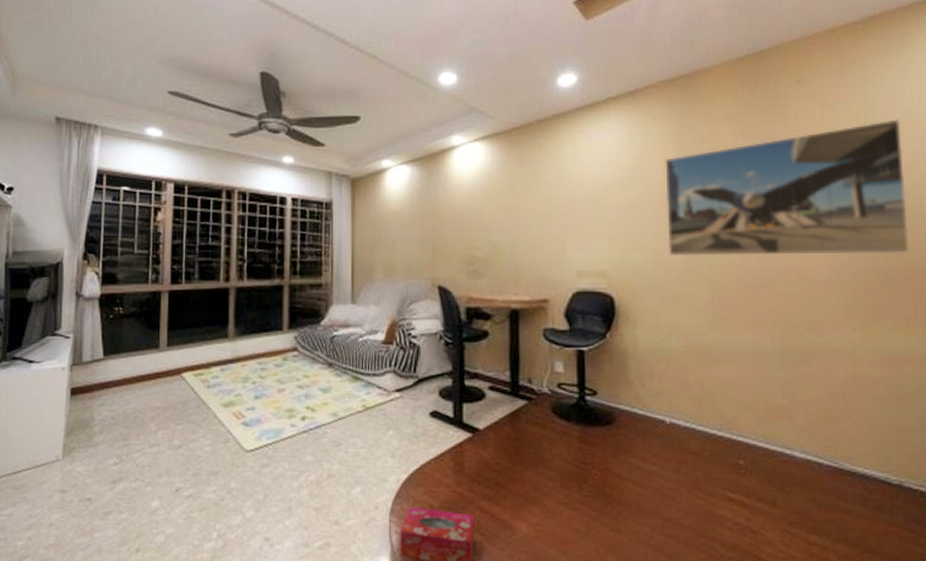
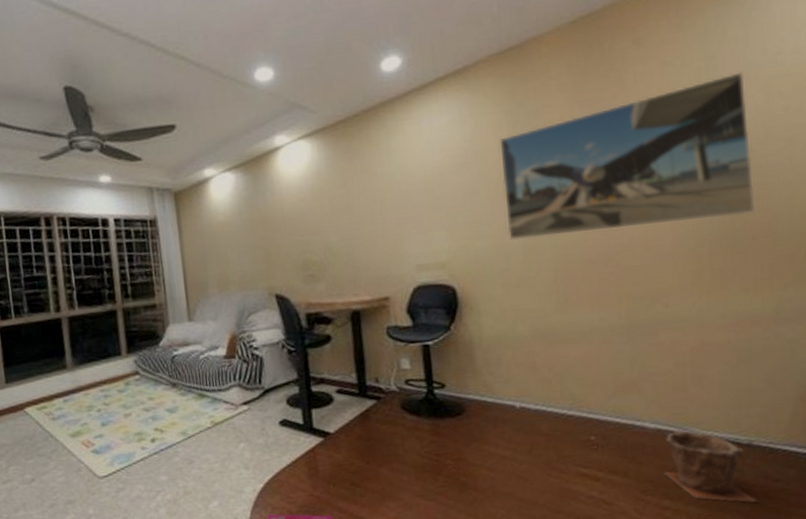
plant pot: none [811,463,908,547] -> present [662,430,758,503]

